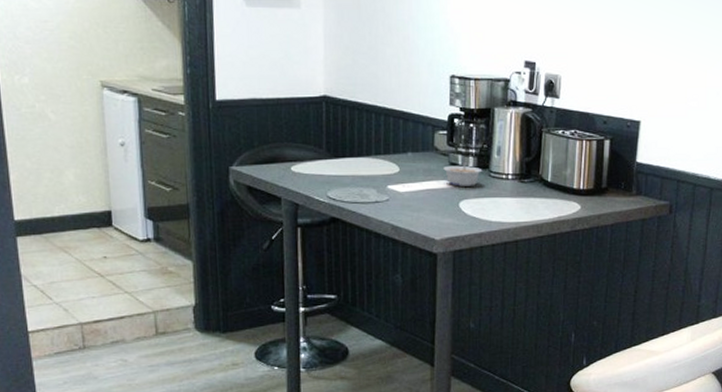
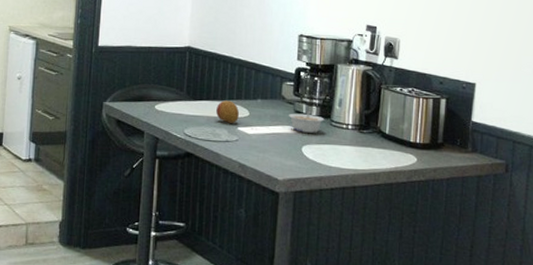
fruit: none [362,156,388,182] -> present [216,100,239,123]

